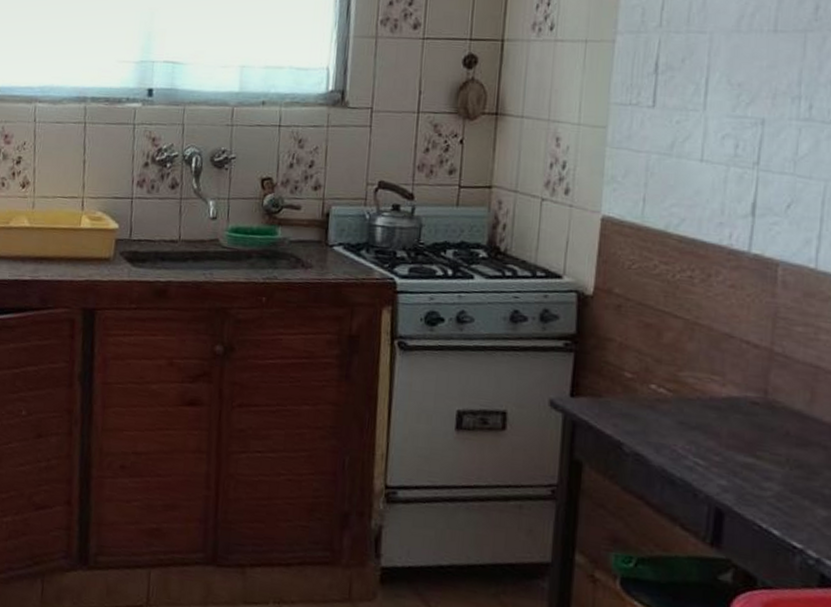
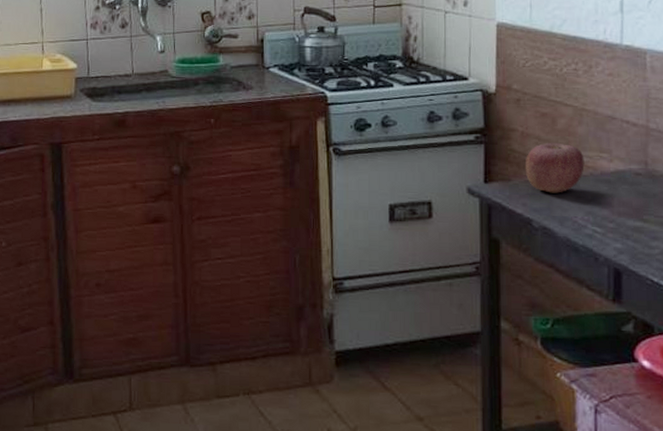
apple: none [619,357,692,417] -> present [525,142,585,193]

